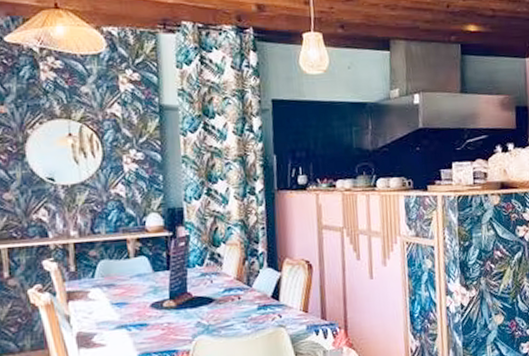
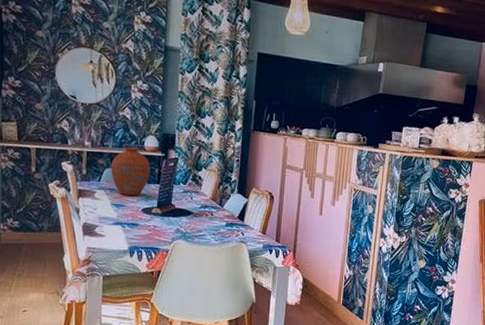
vase: none [105,229,157,291] -> present [111,147,150,196]

